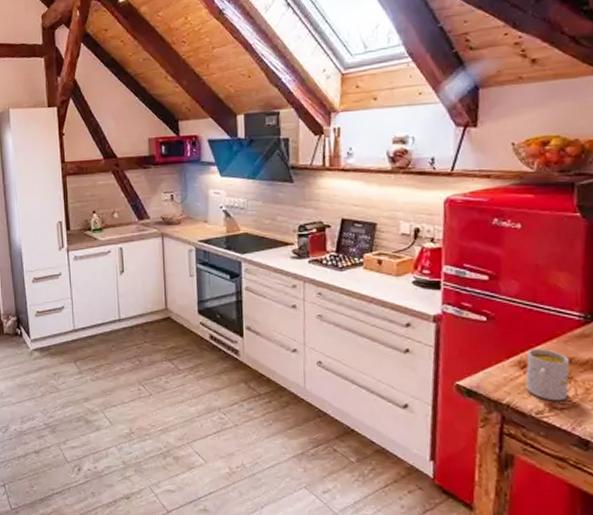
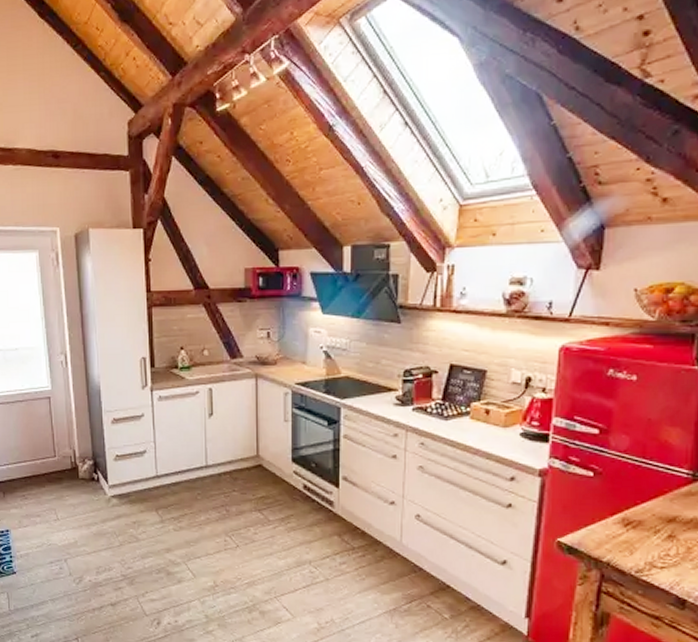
mug: present [525,348,570,402] -> none [628,506,675,560]

